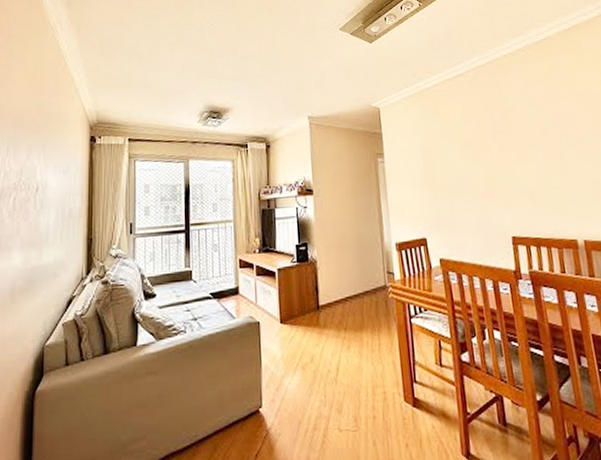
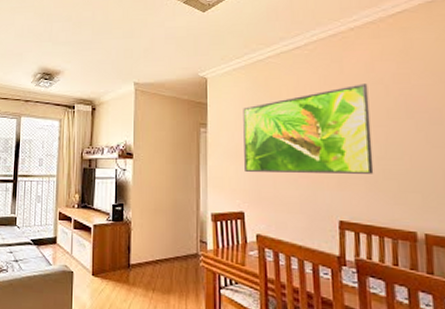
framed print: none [416,106,537,198] -> present [243,83,374,174]

